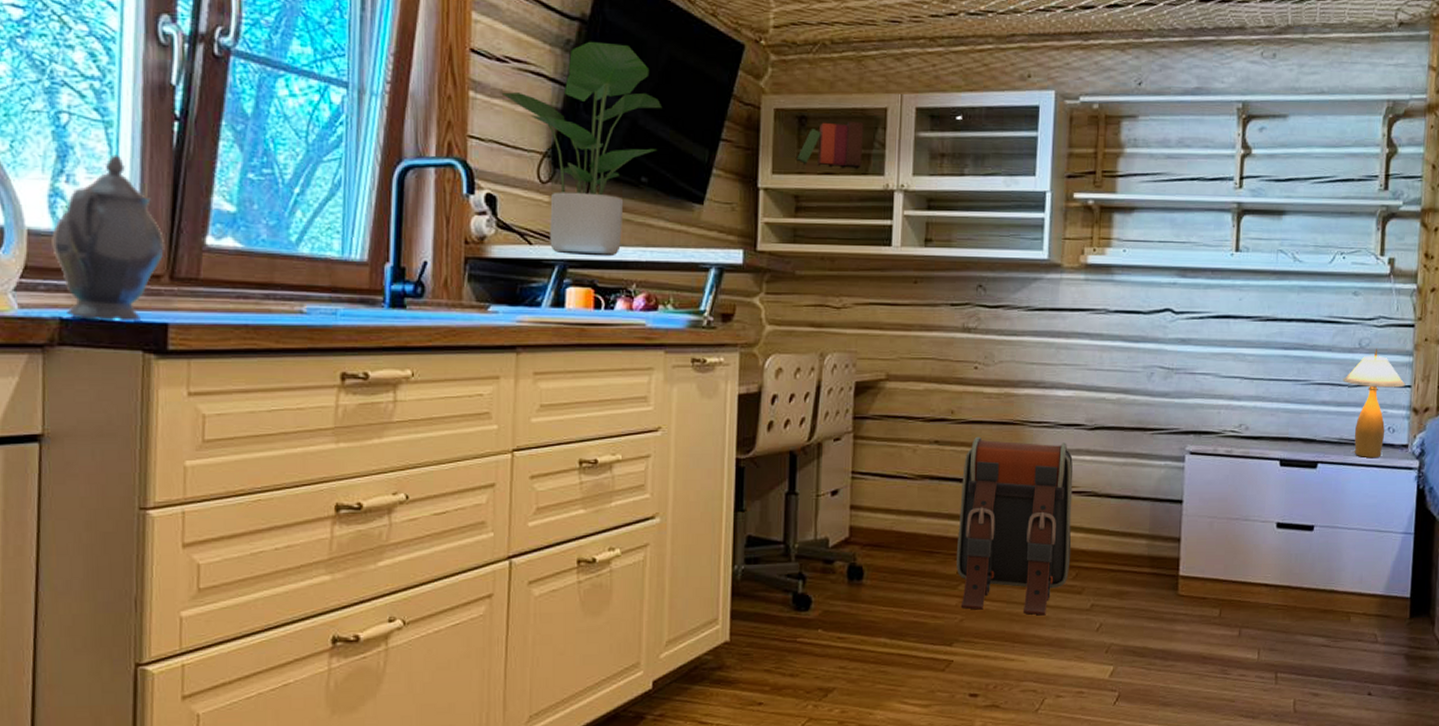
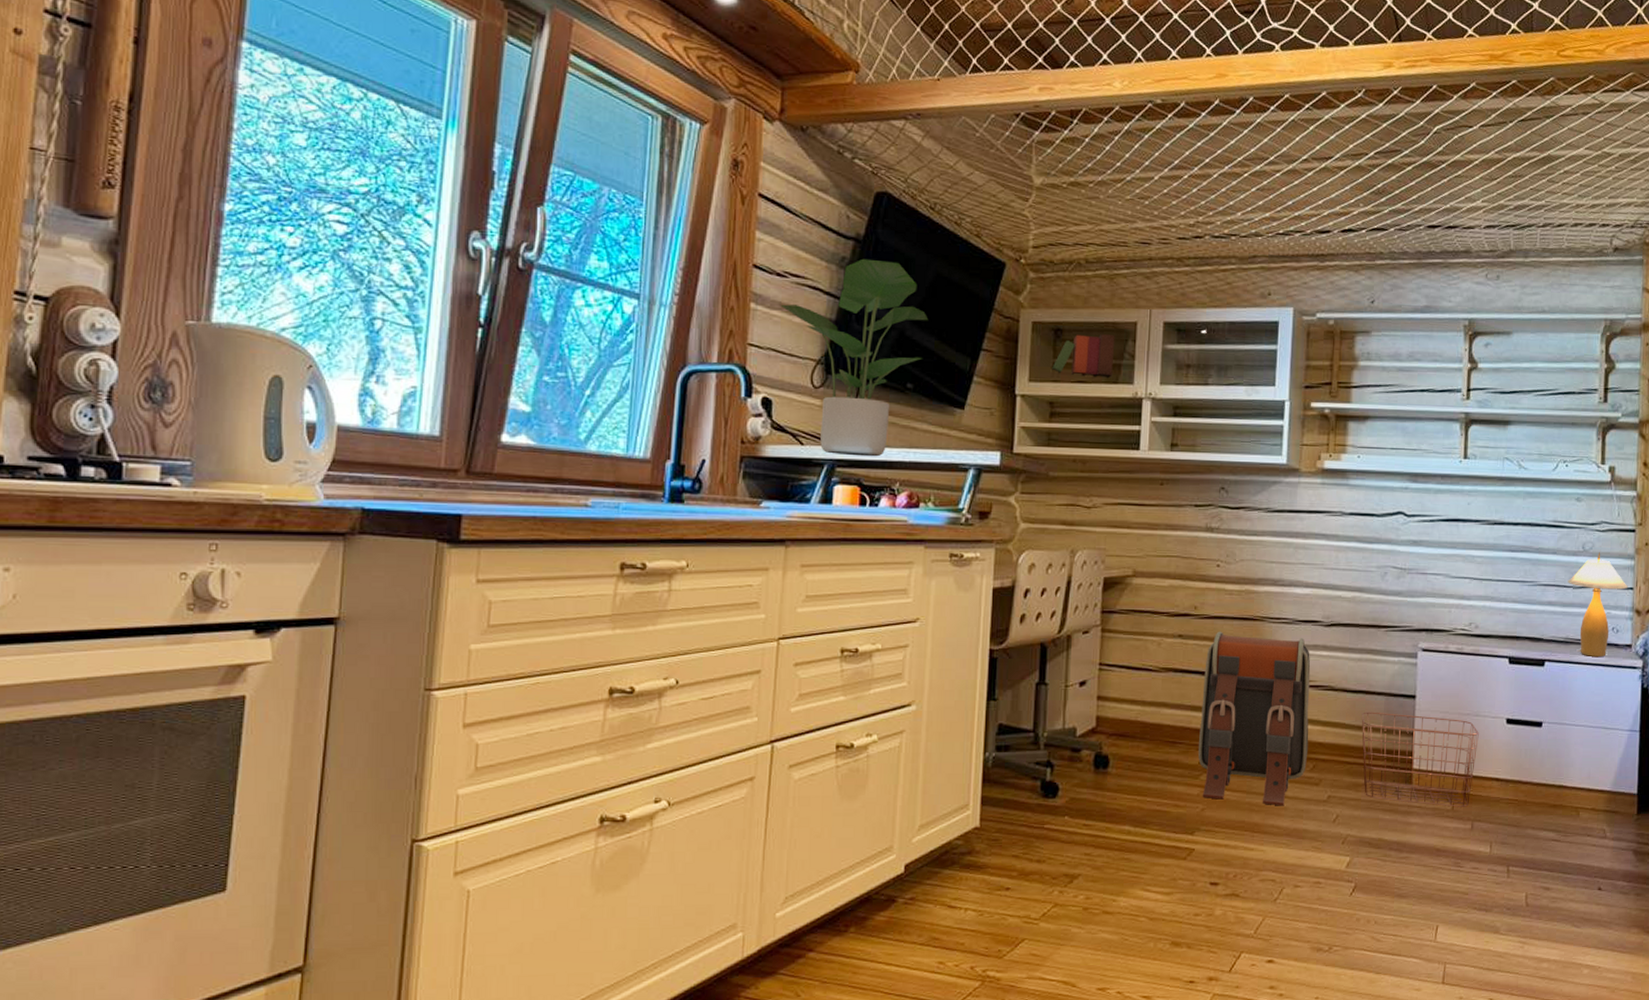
teapot: present [51,154,166,322] -> none [359,358,464,513]
basket: none [1126,517,1248,614] -> present [1361,712,1479,807]

